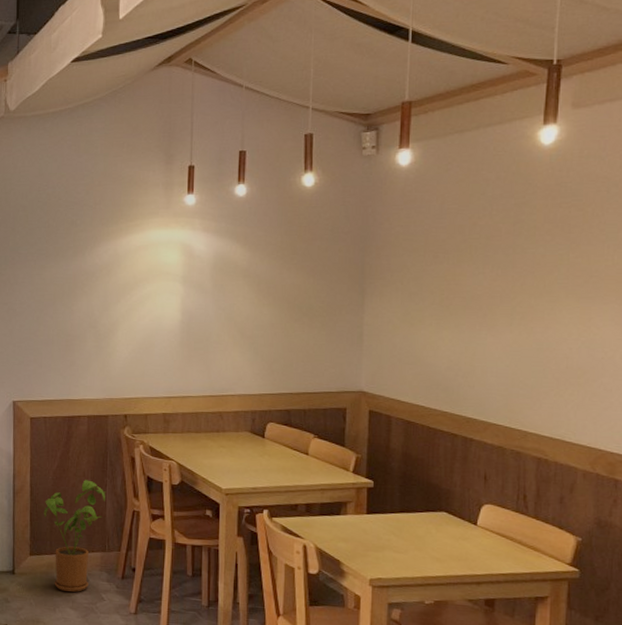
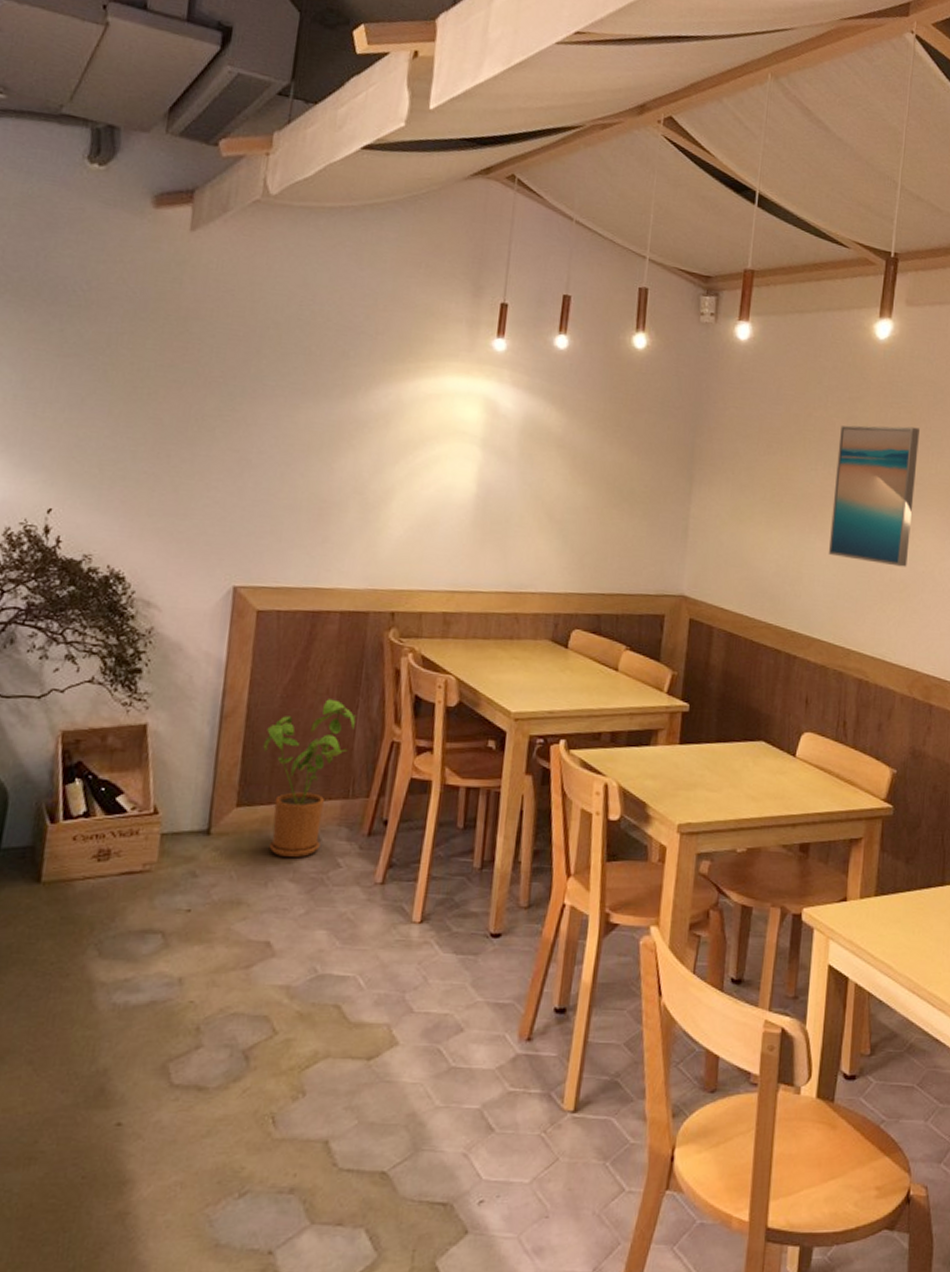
wall art: none [500,223,593,355] -> present [828,425,920,567]

